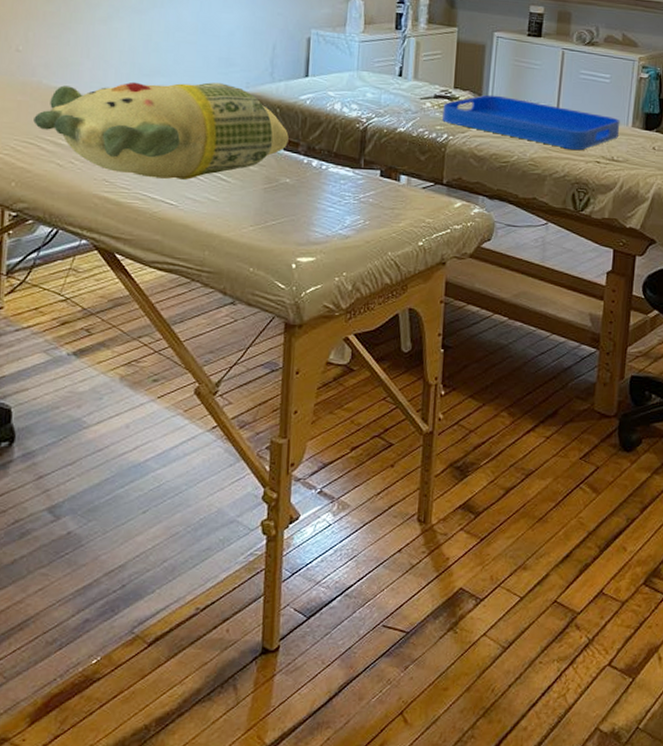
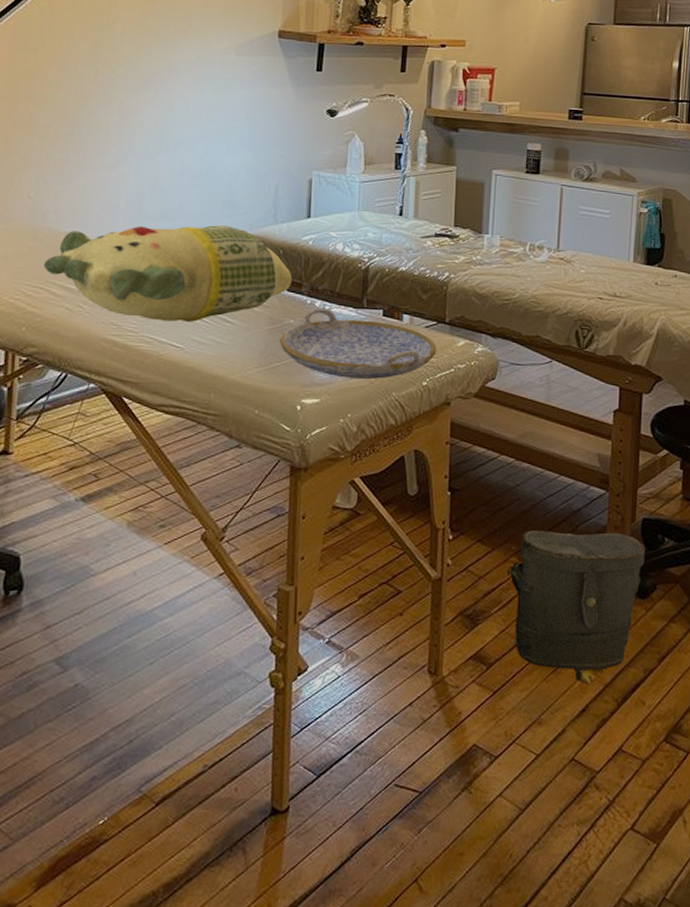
serving tray: none [275,168,434,239] -> present [280,308,437,379]
serving tray: present [442,94,620,151] -> none [443,232,622,287]
bag: none [496,387,633,532] -> present [506,530,645,685]

